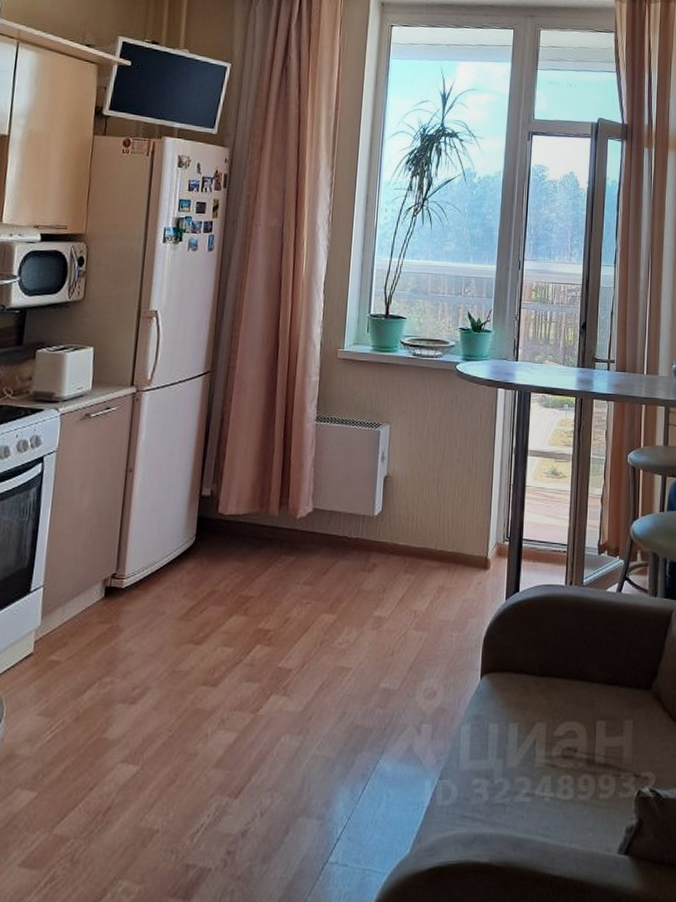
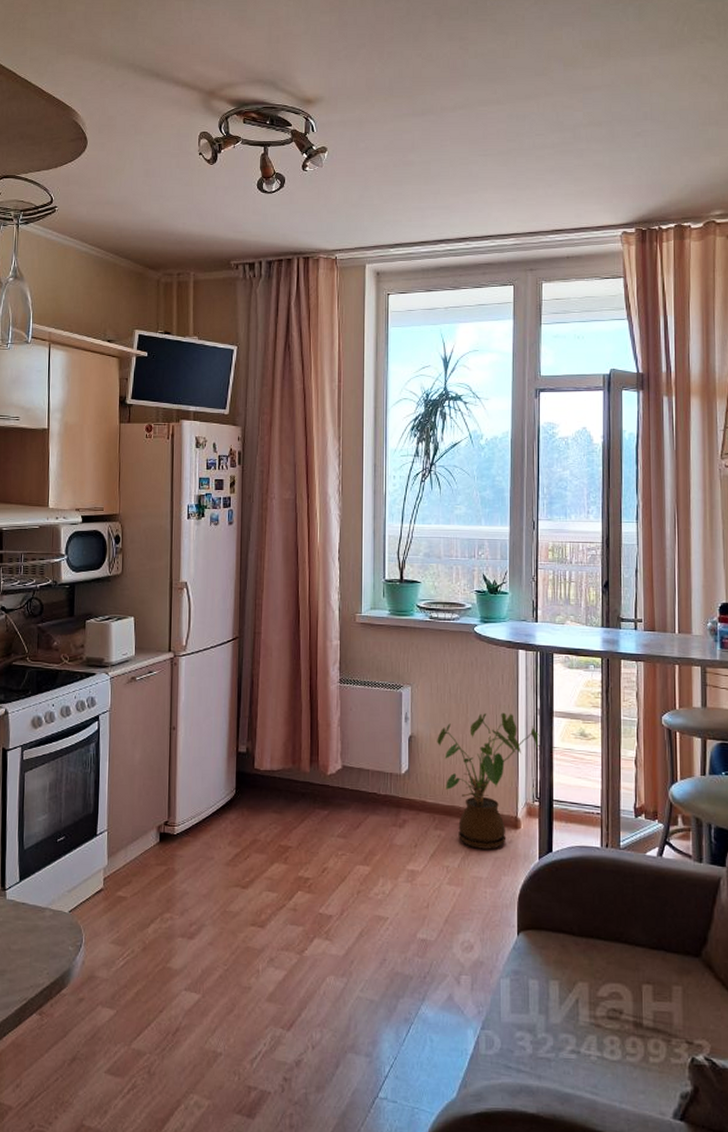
house plant: none [412,451,514,591] -> present [437,712,540,849]

